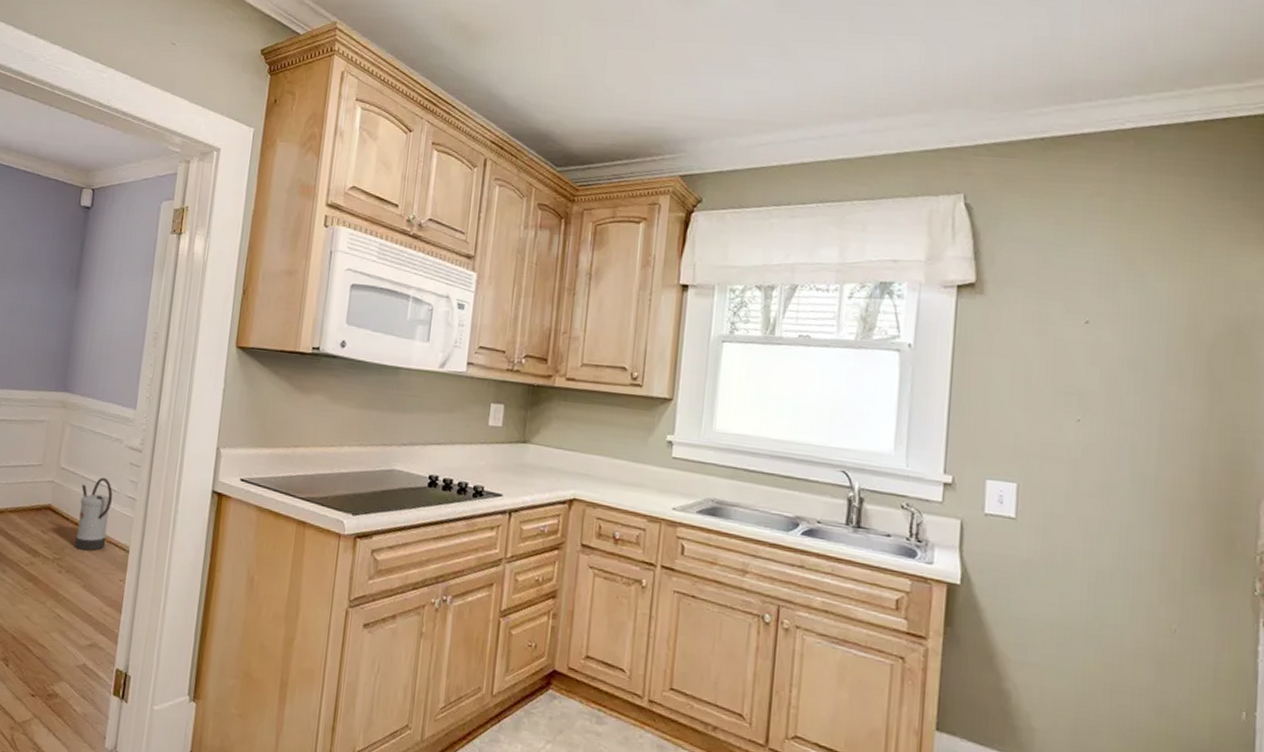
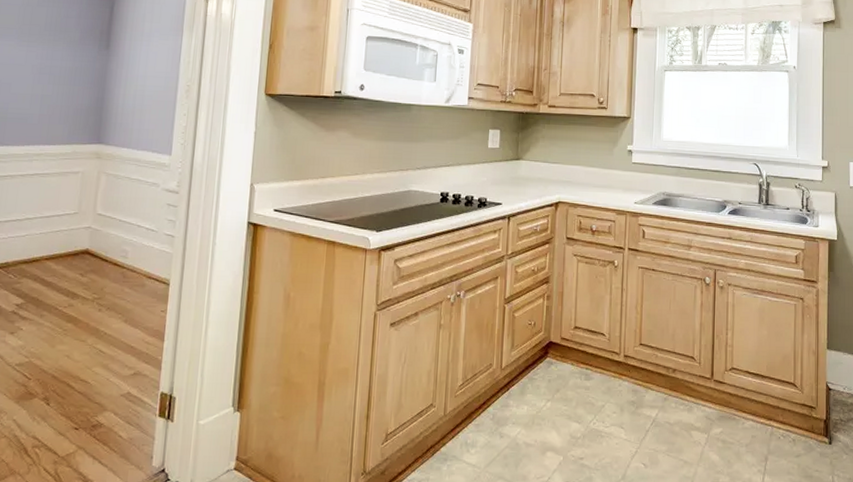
watering can: present [75,478,113,551] -> none [114,220,151,288]

